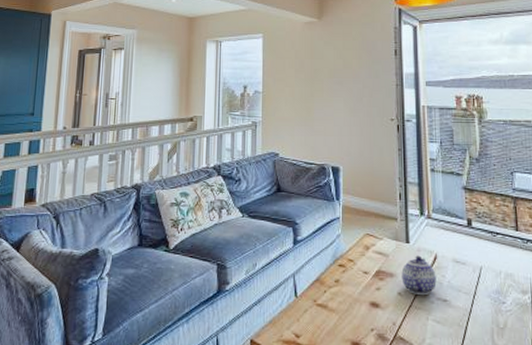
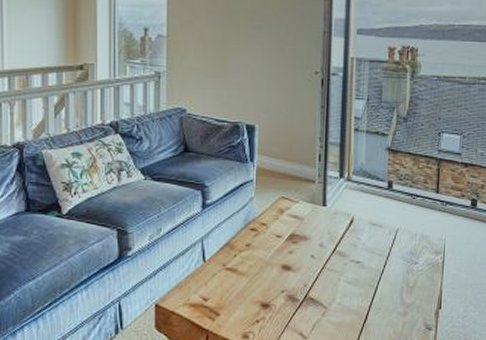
teapot: present [401,255,437,296] -> none [315,218,352,258]

